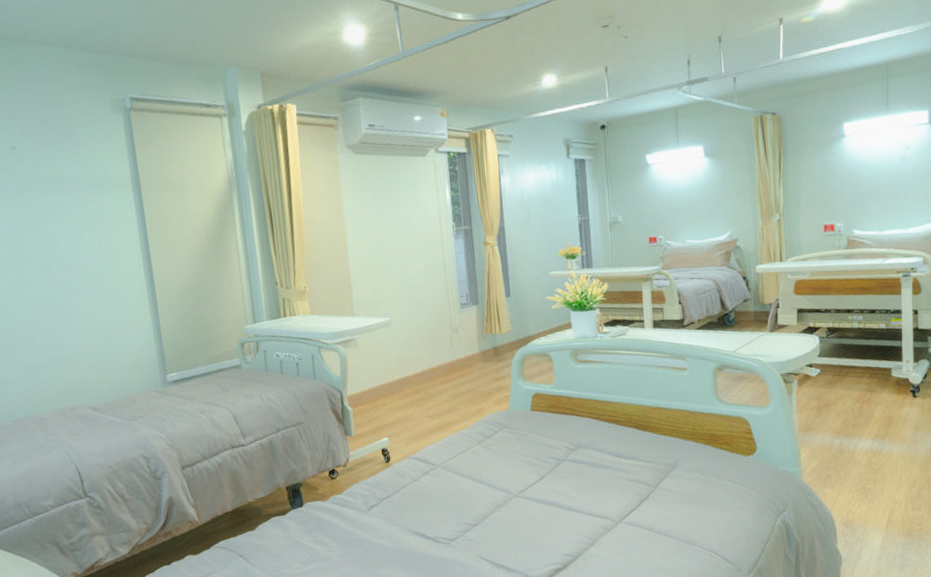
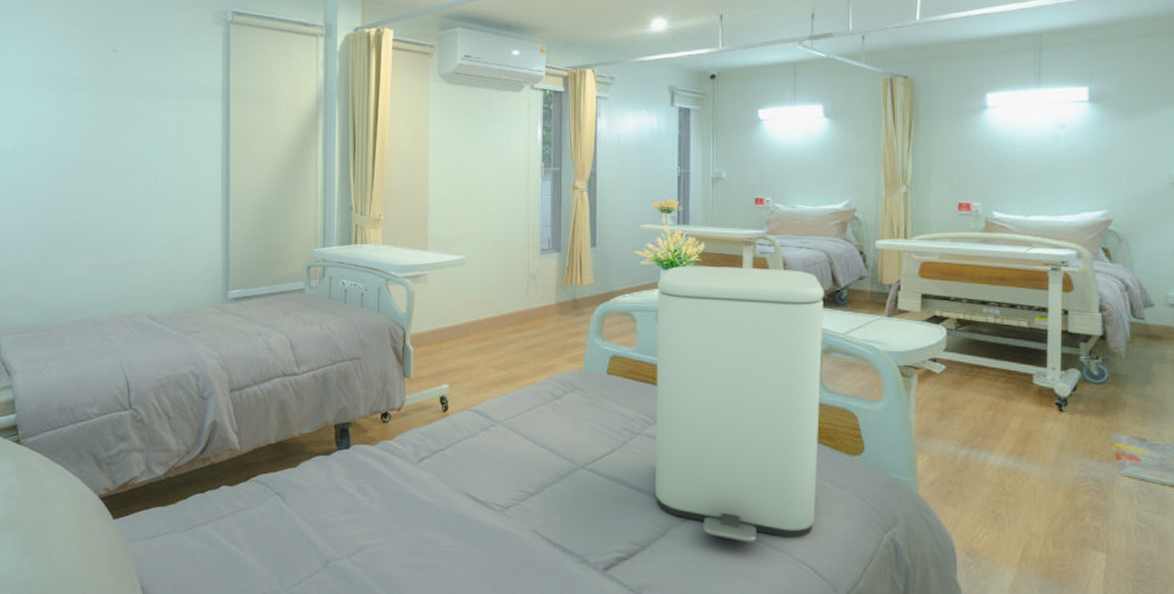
pedal bin: none [569,299,720,541] -> present [654,265,825,543]

